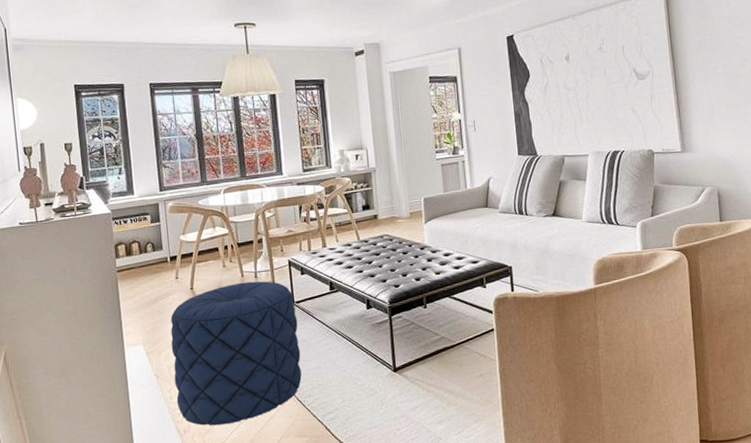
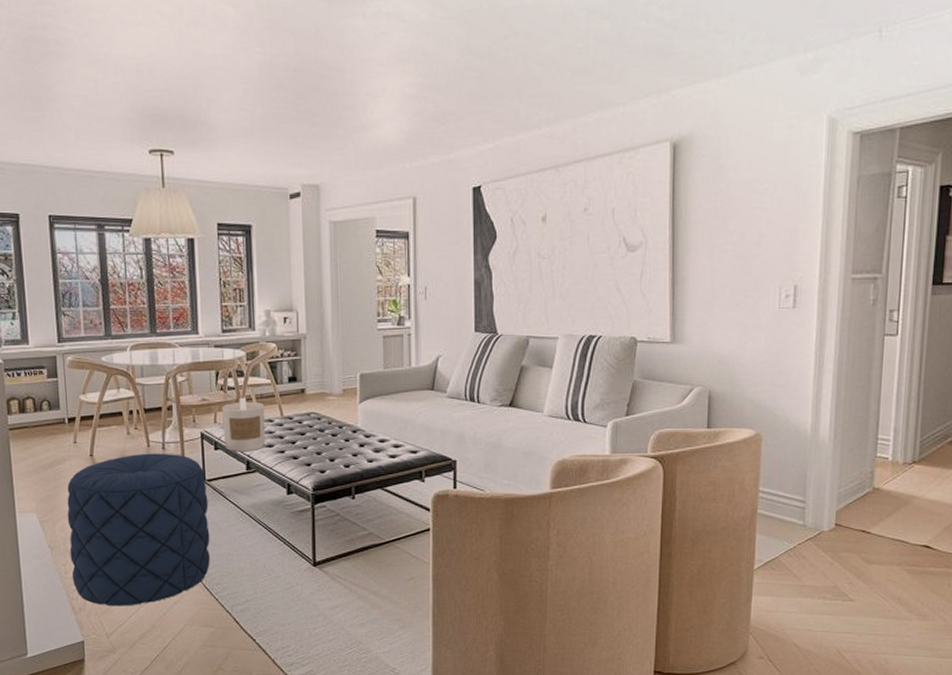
candle: none [306,226,346,275] -> present [222,397,265,452]

